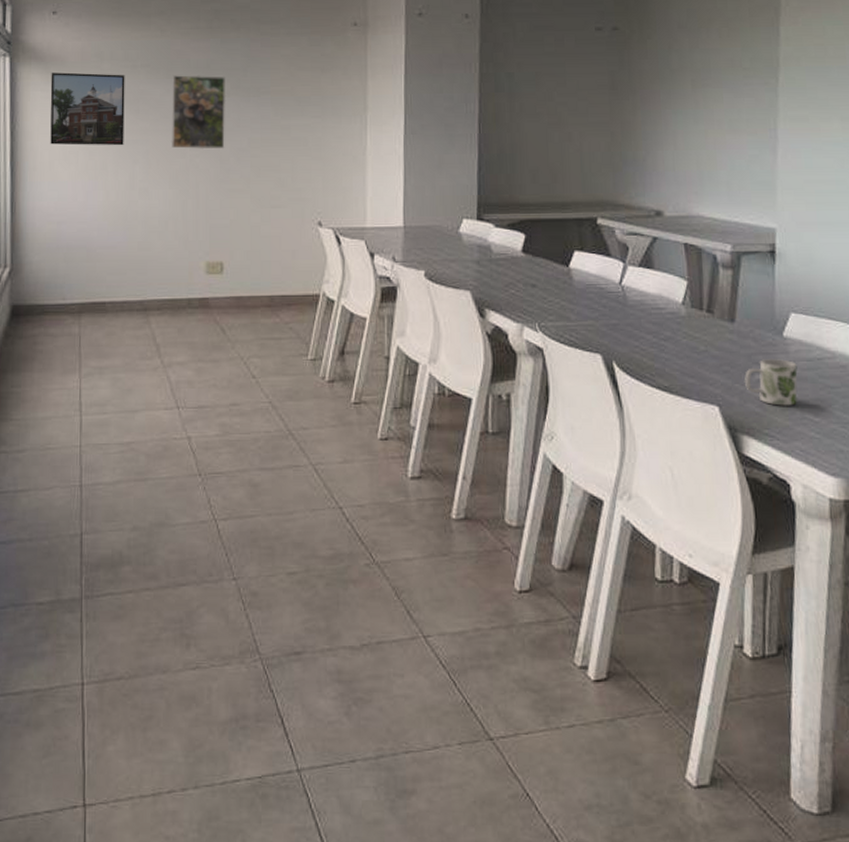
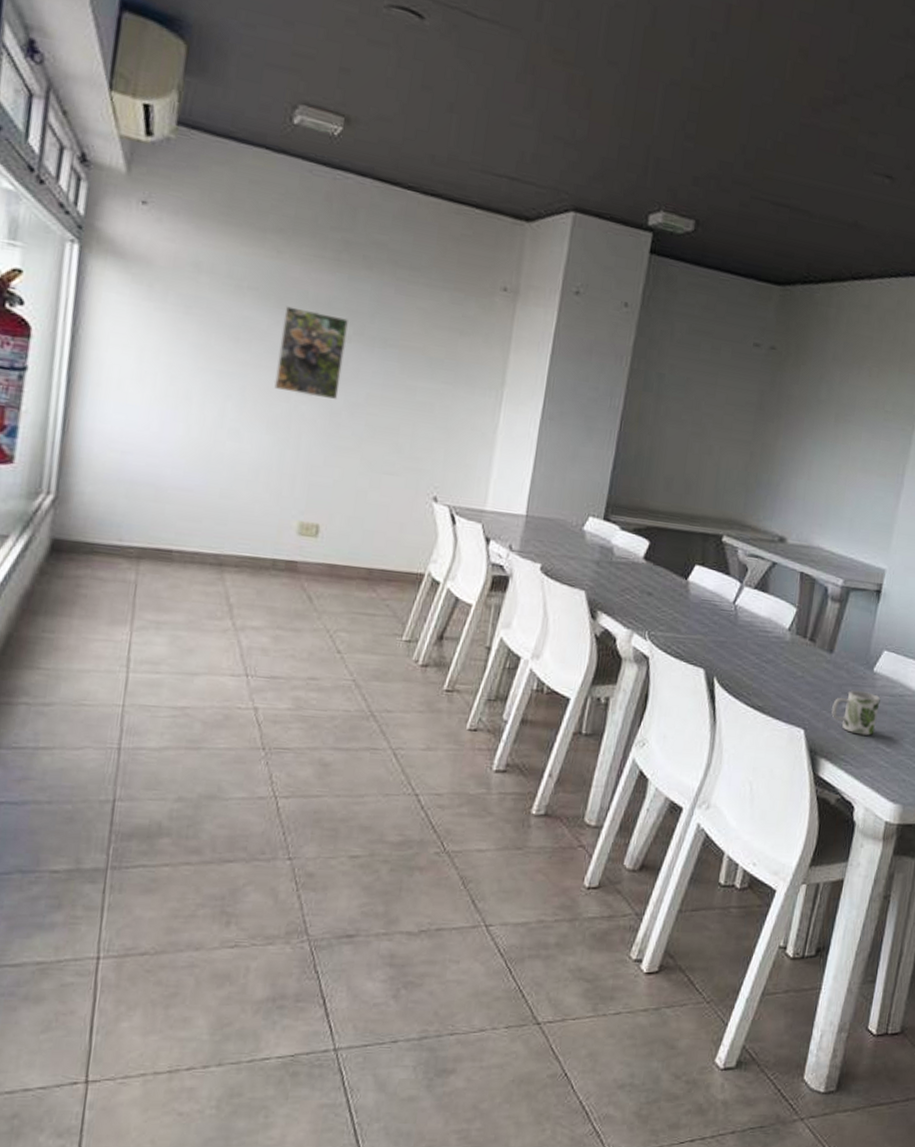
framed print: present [50,72,125,146] -> none [122,274,227,376]

